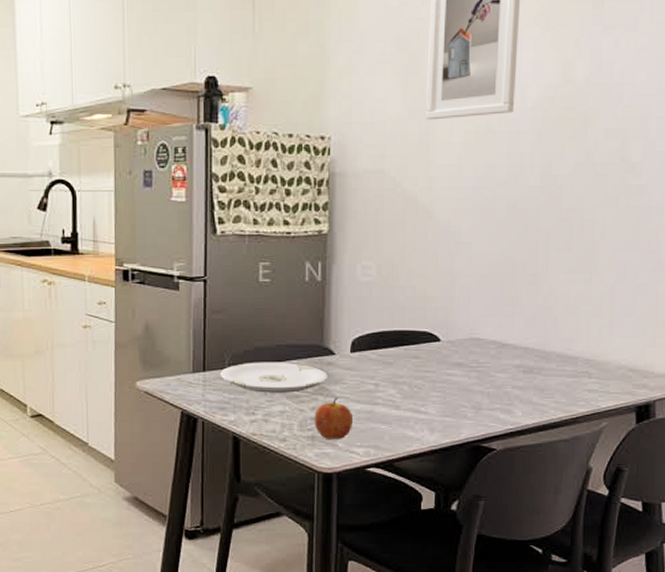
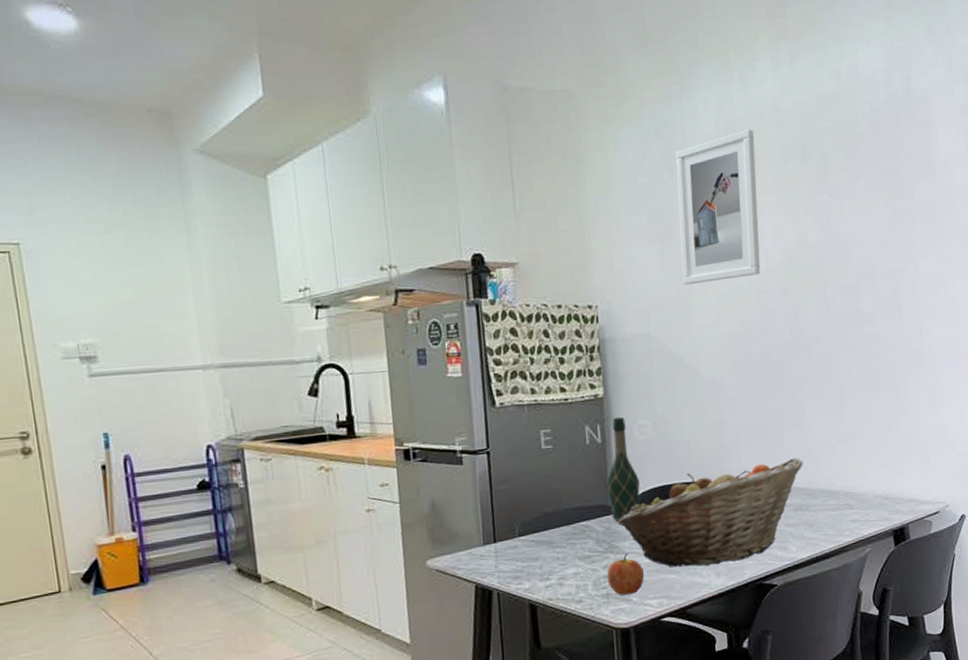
plate: present [220,362,327,393] -> none [511,524,616,558]
wine bottle: none [322,256,357,363] -> present [606,417,640,521]
fruit basket: none [330,315,540,420] -> present [617,457,803,568]

